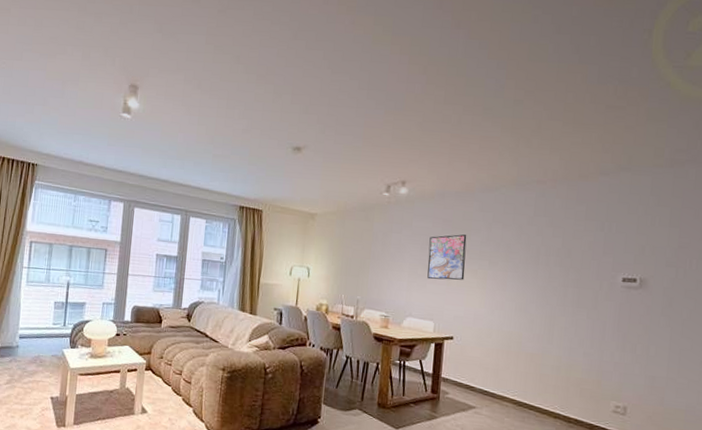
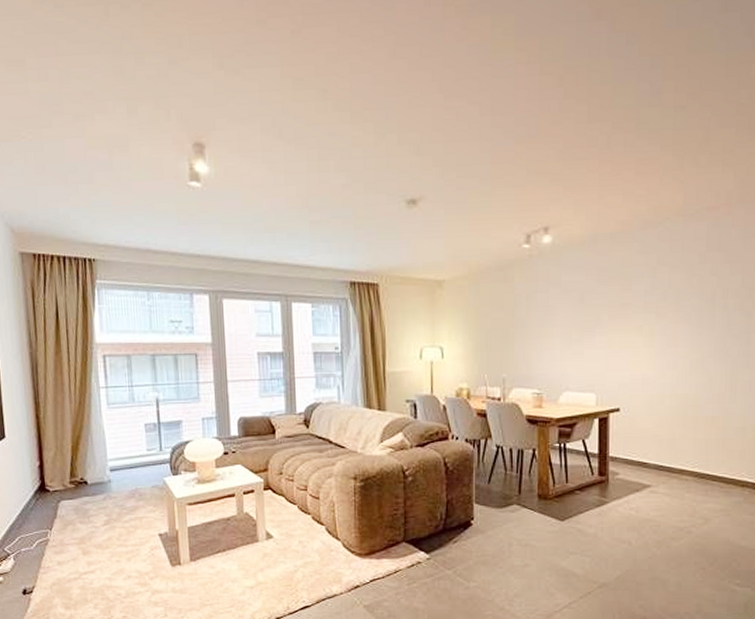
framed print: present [427,234,467,280] -> none [583,285,628,344]

